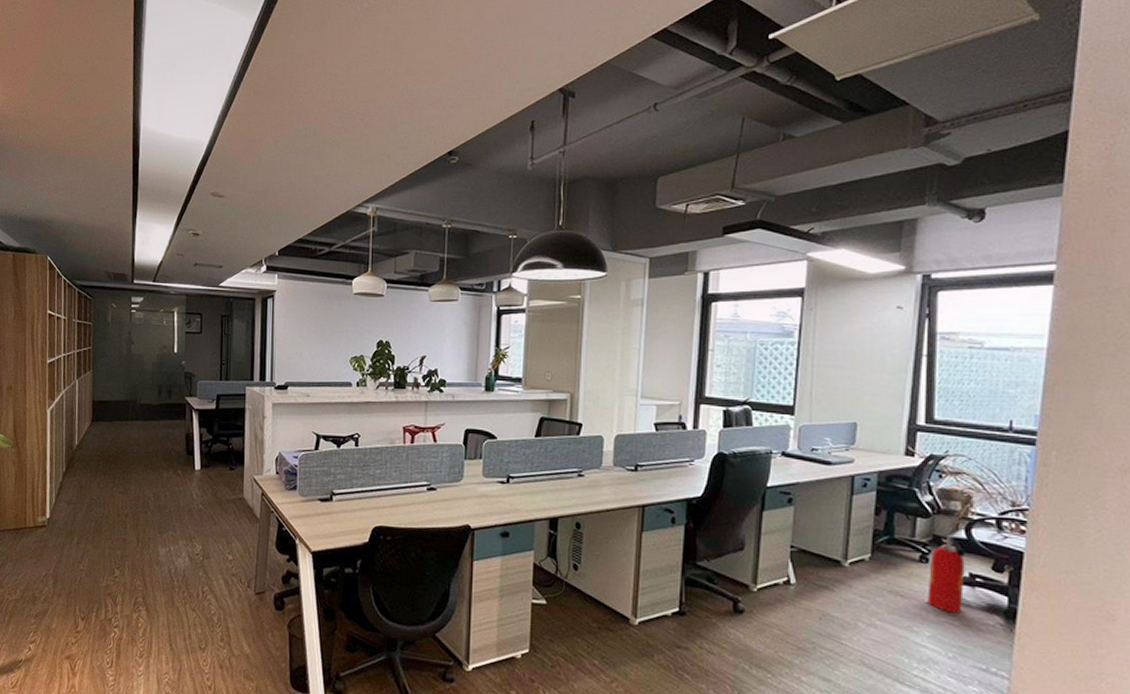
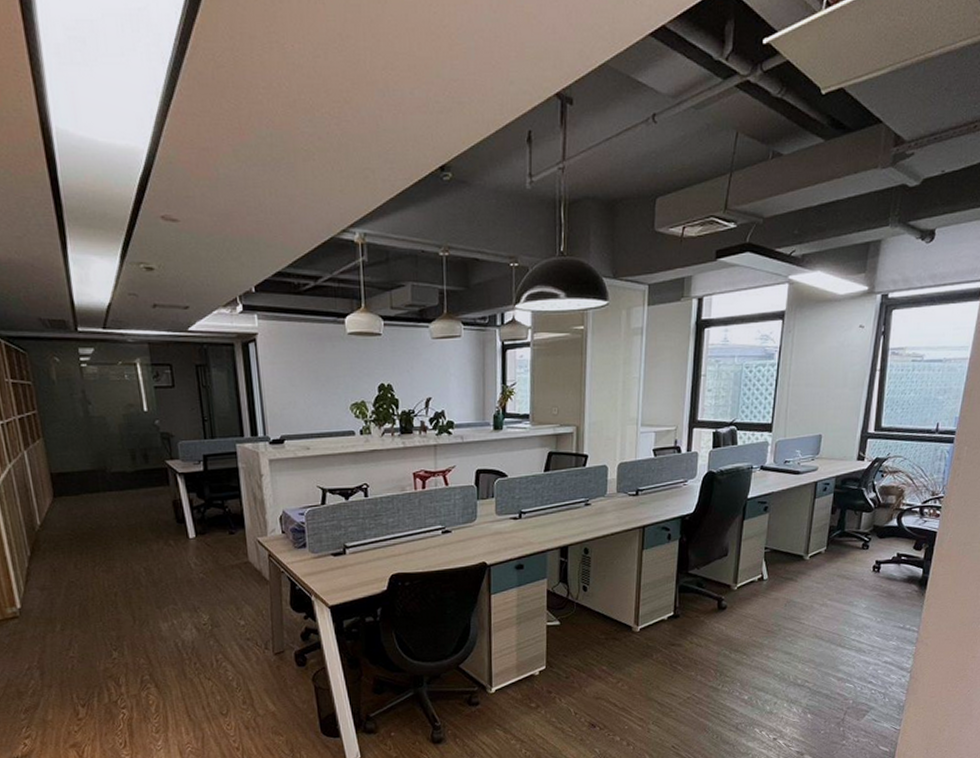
fire extinguisher: present [927,535,966,614] -> none [866,524,896,587]

